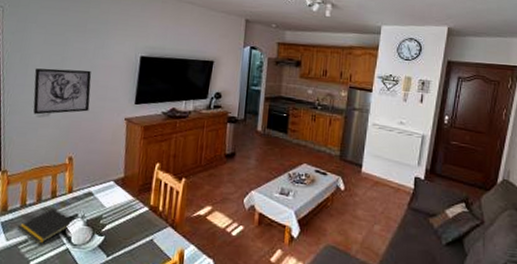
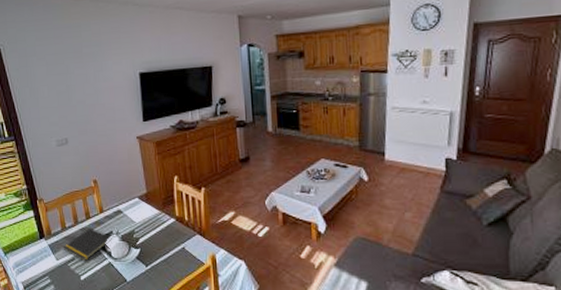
wall art: present [33,68,92,115] -> none [45,94,102,144]

